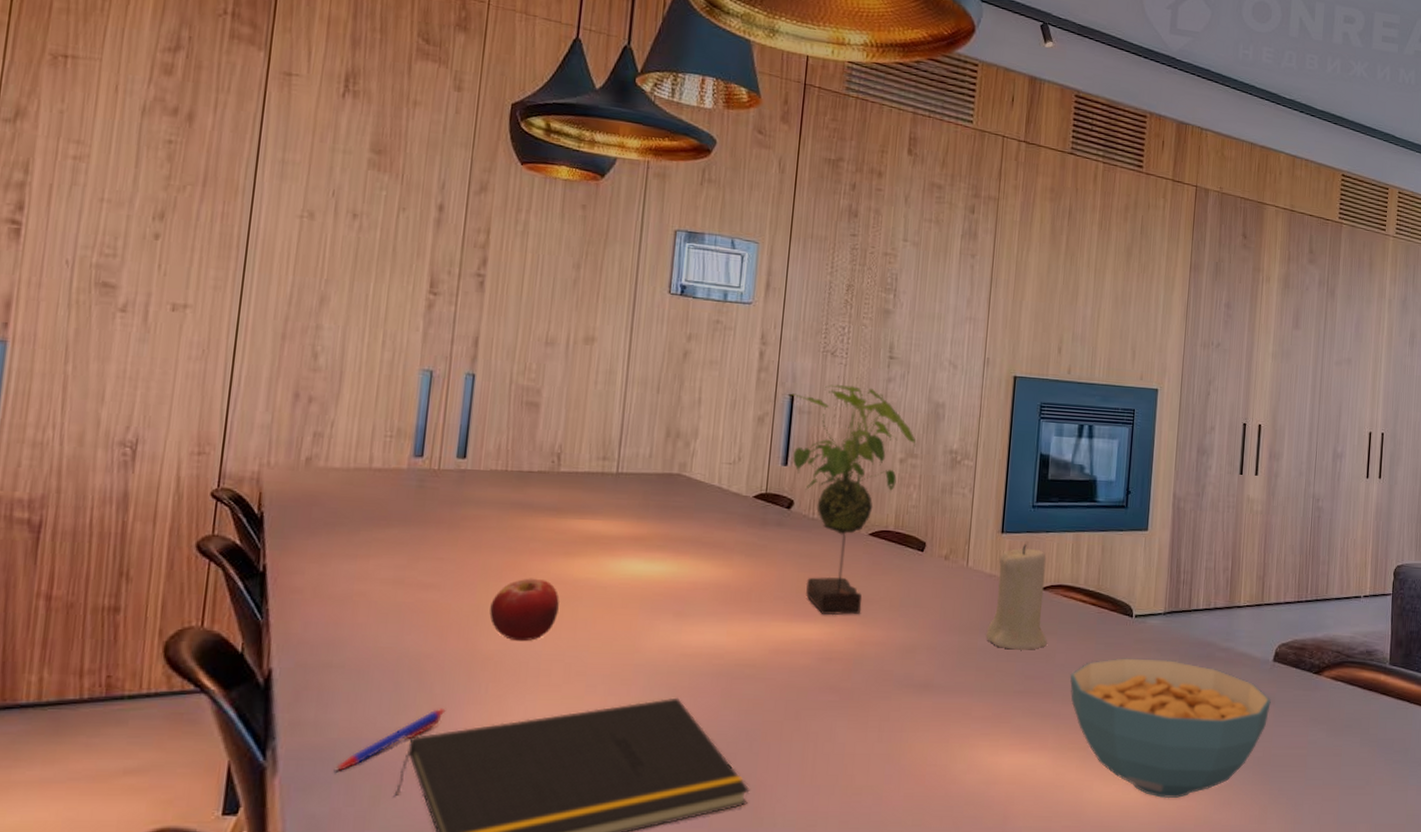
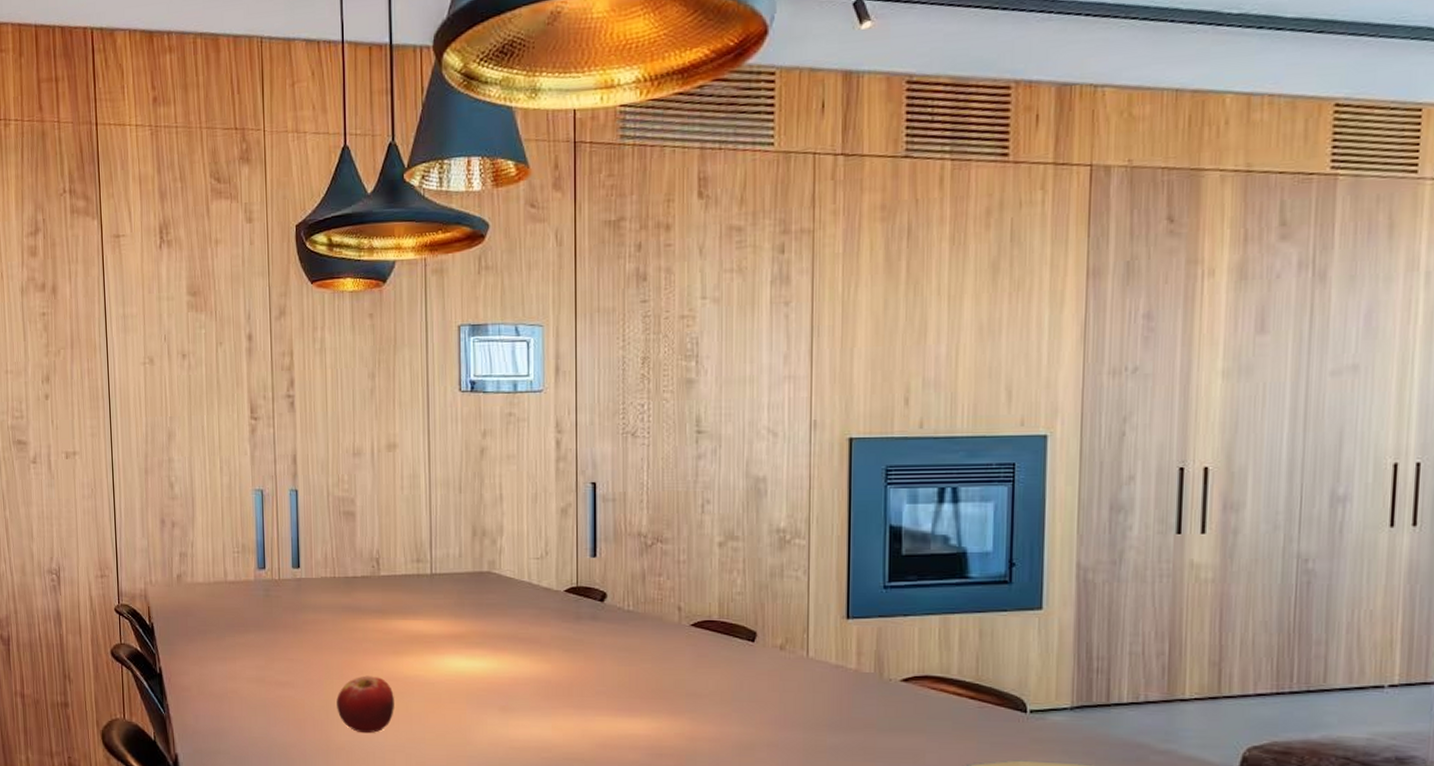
plant: present [788,384,917,616] -> none [590,466,736,711]
candle: present [986,544,1047,650] -> none [836,630,913,749]

